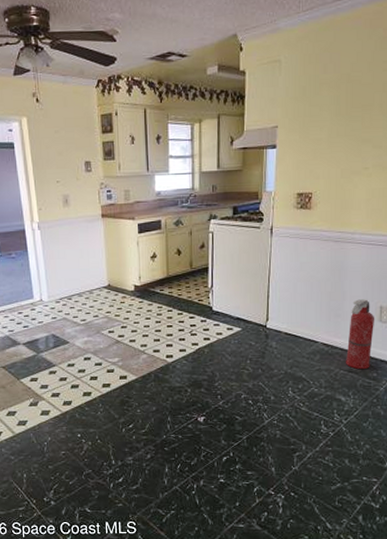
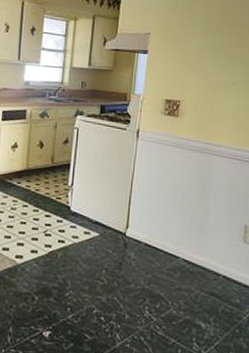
fire extinguisher: present [345,299,375,370] -> none [206,215,240,294]

